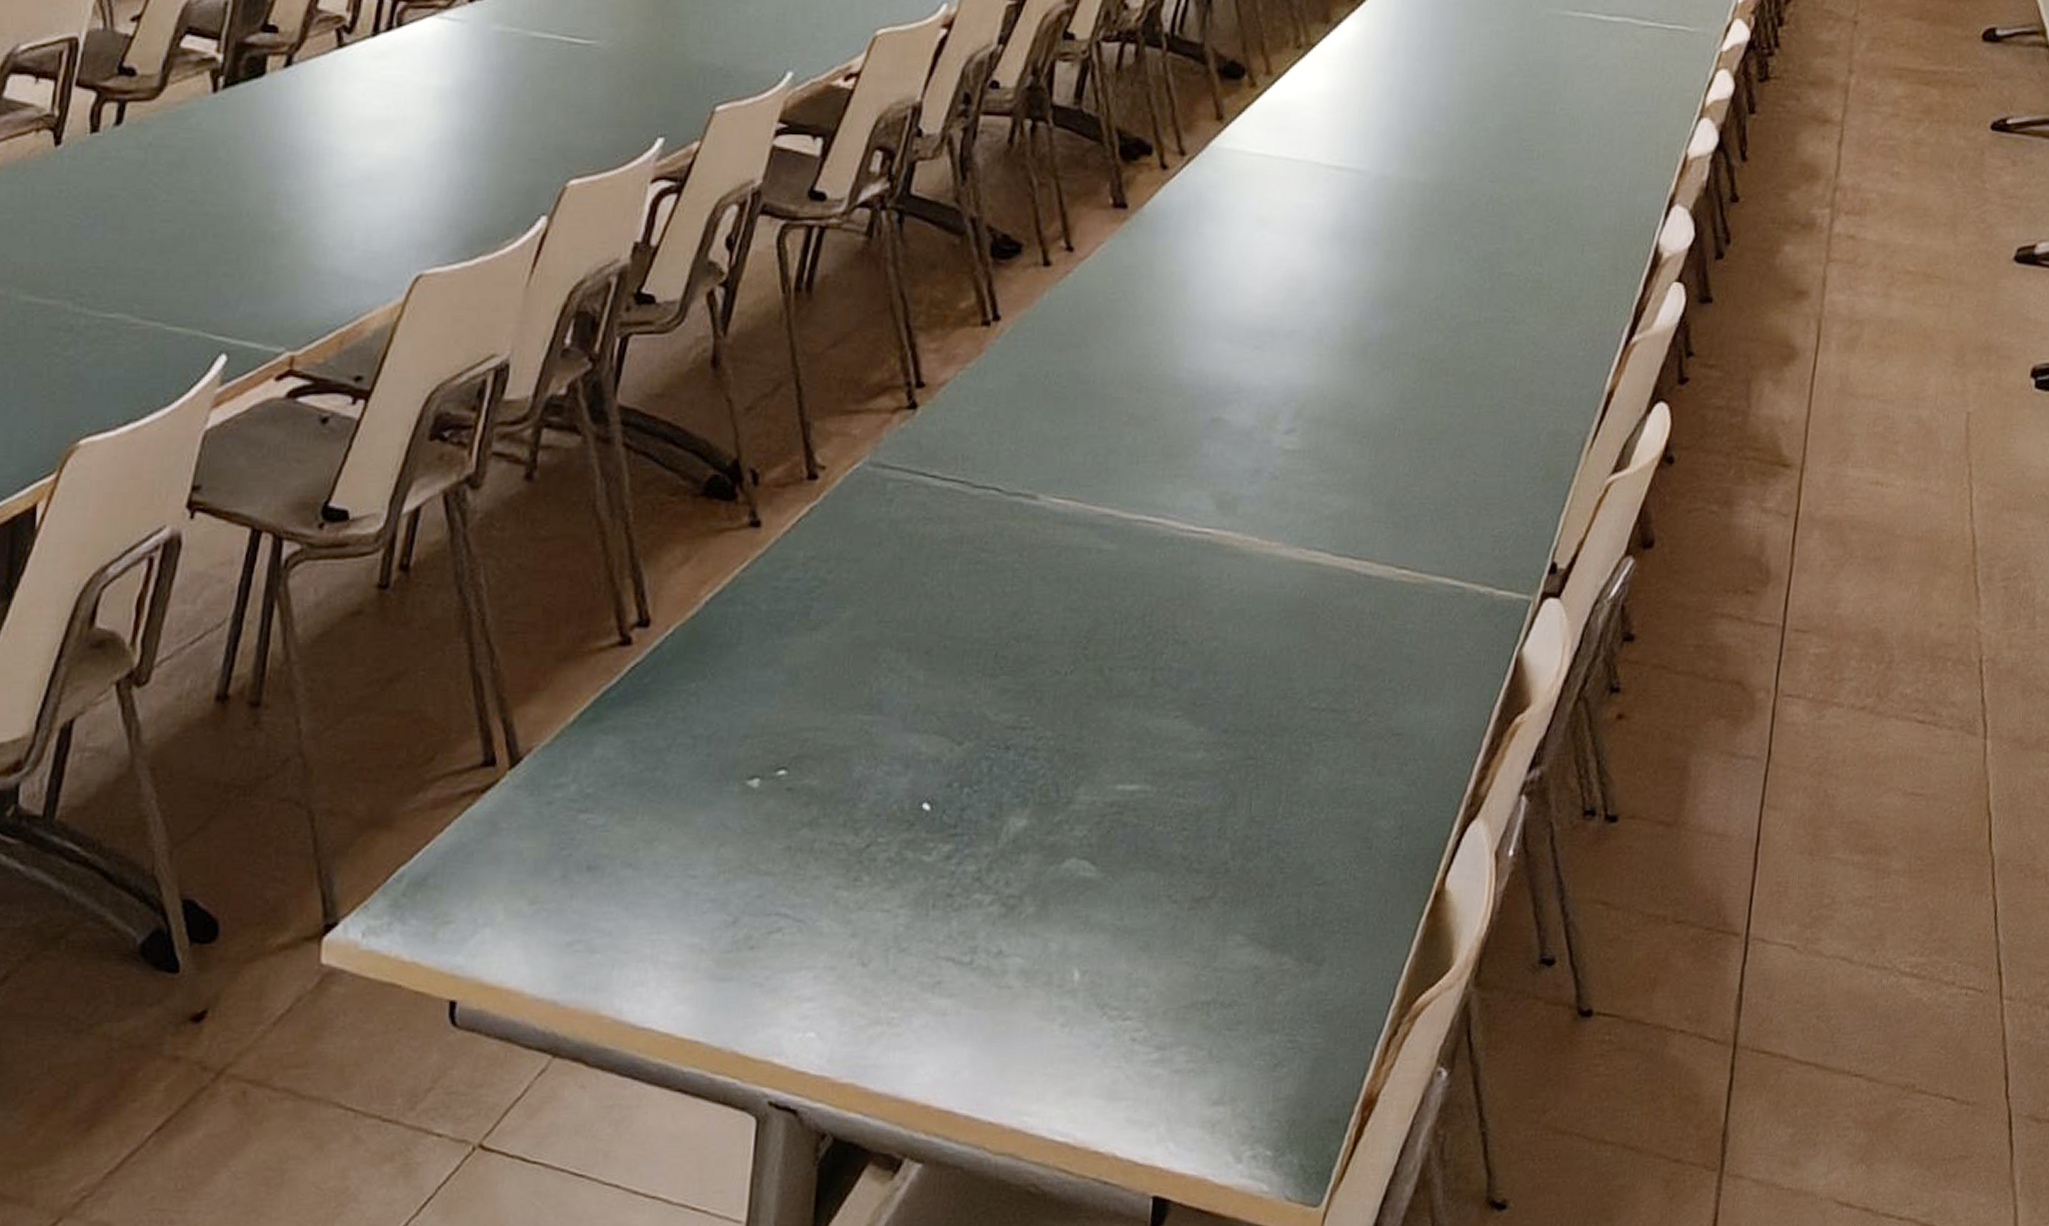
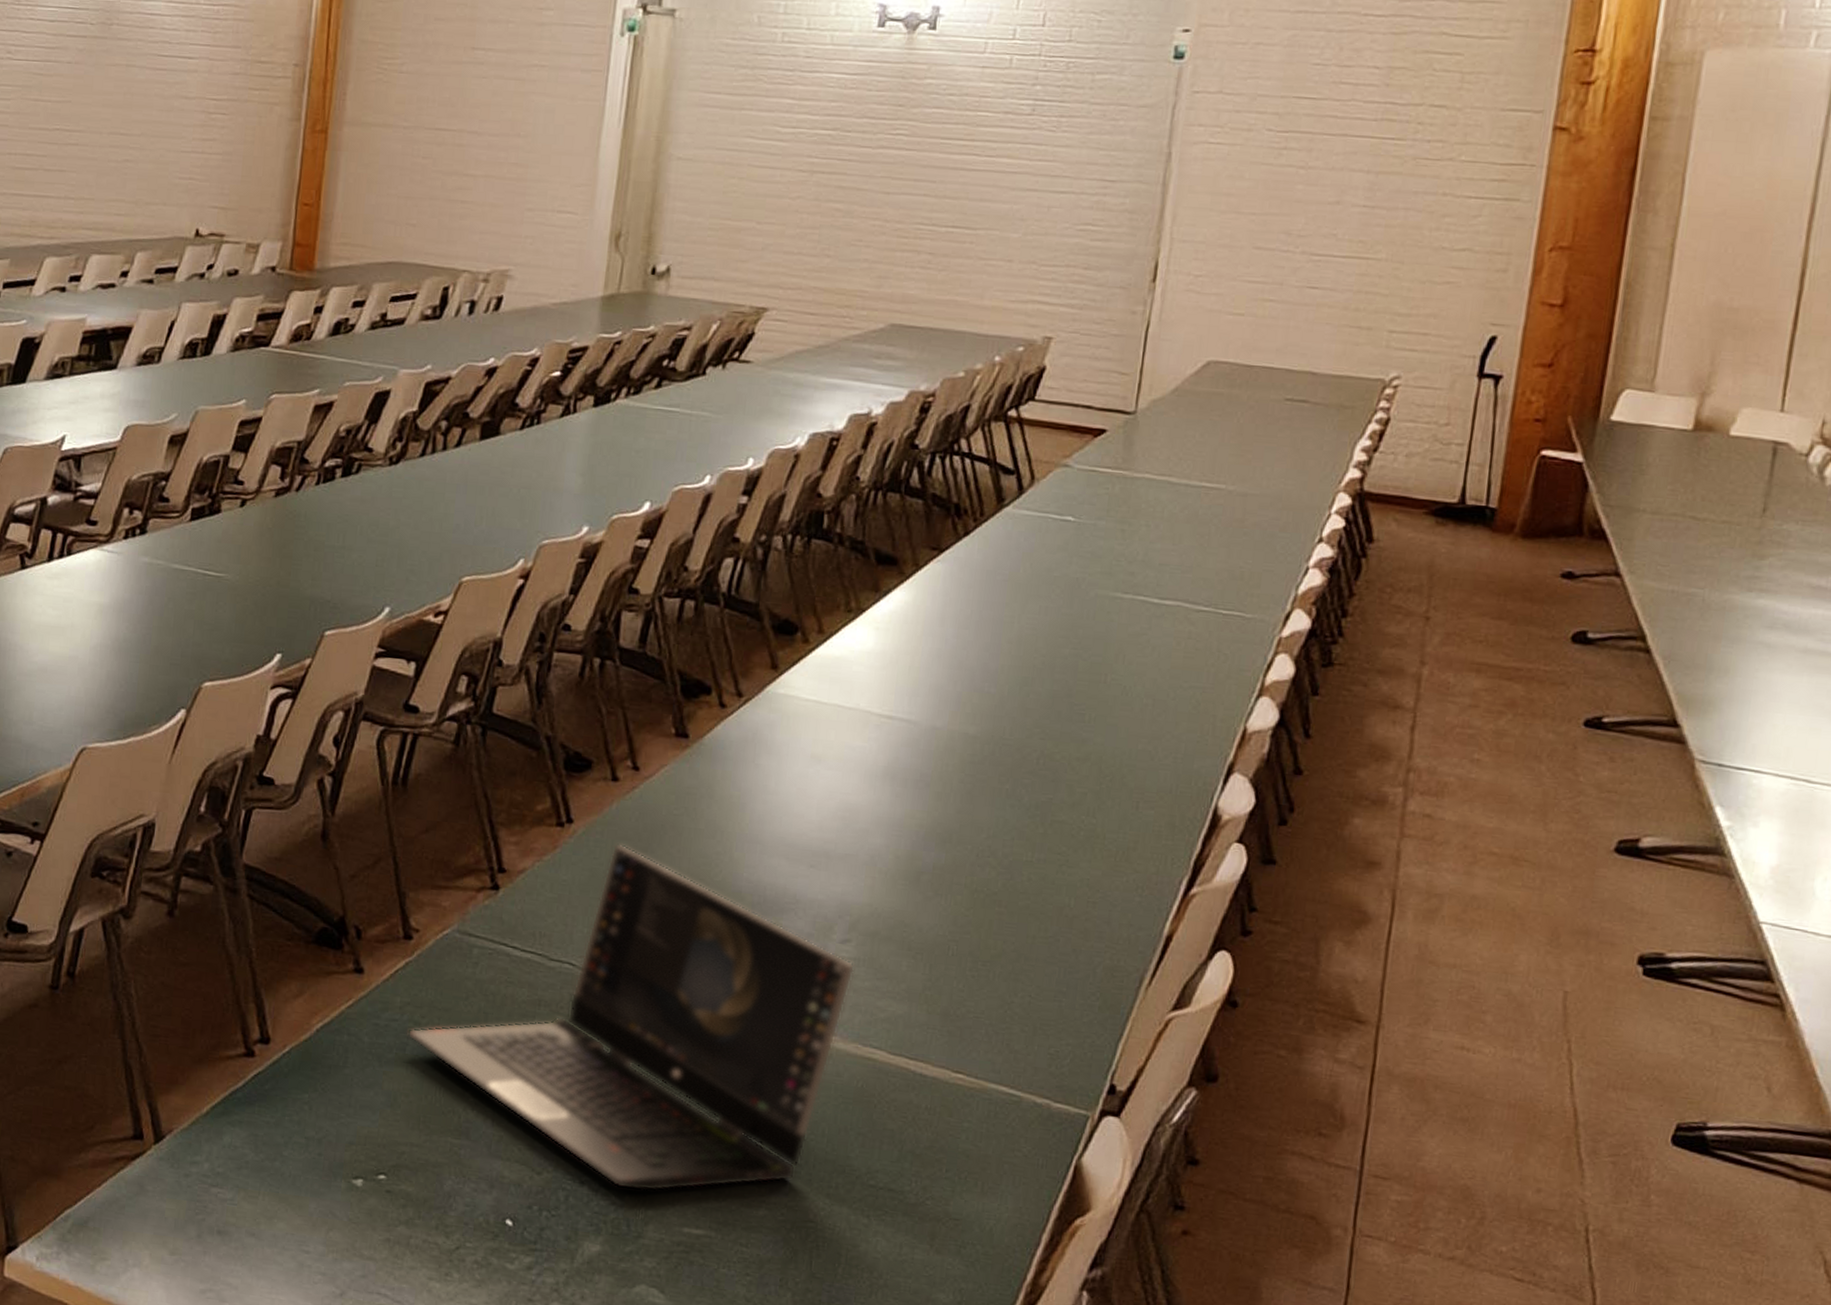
laptop computer: none [811,340,1300,749] -> present [407,843,856,1192]

